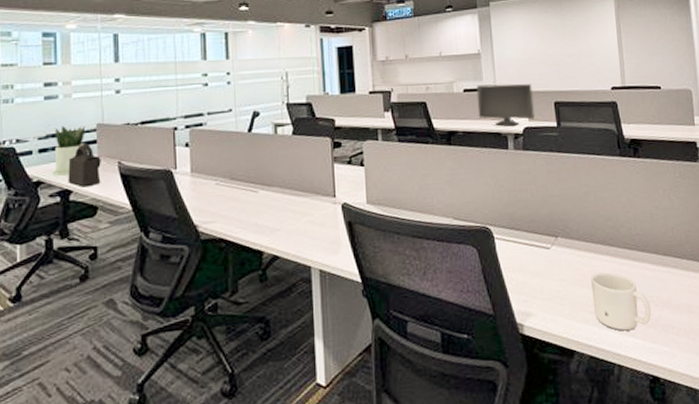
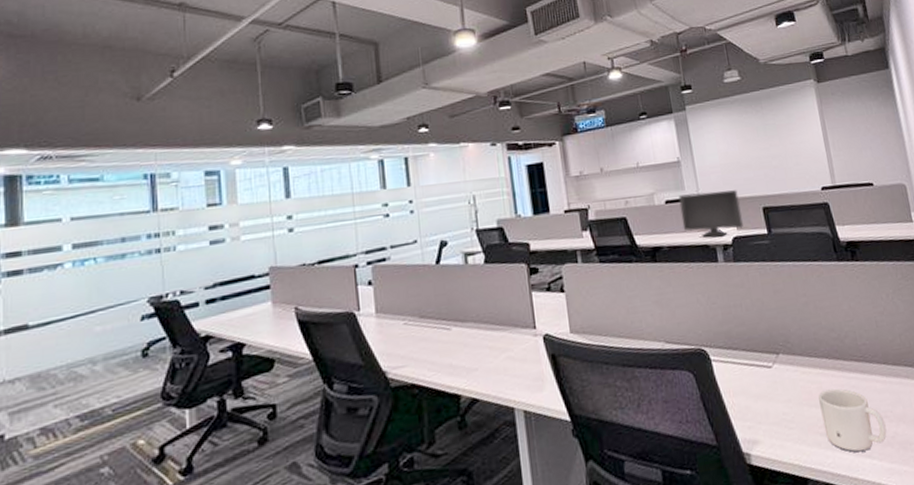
planter: present [52,125,86,176] -> none [222,270,258,328]
handbag: present [68,143,101,187] -> none [239,289,277,339]

